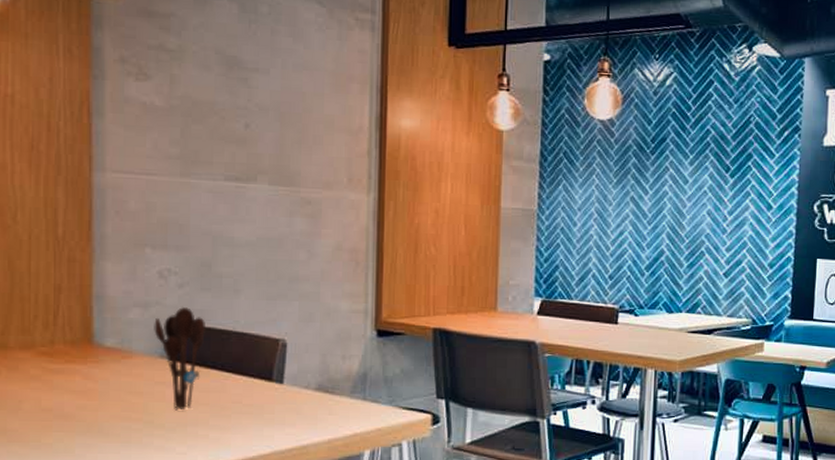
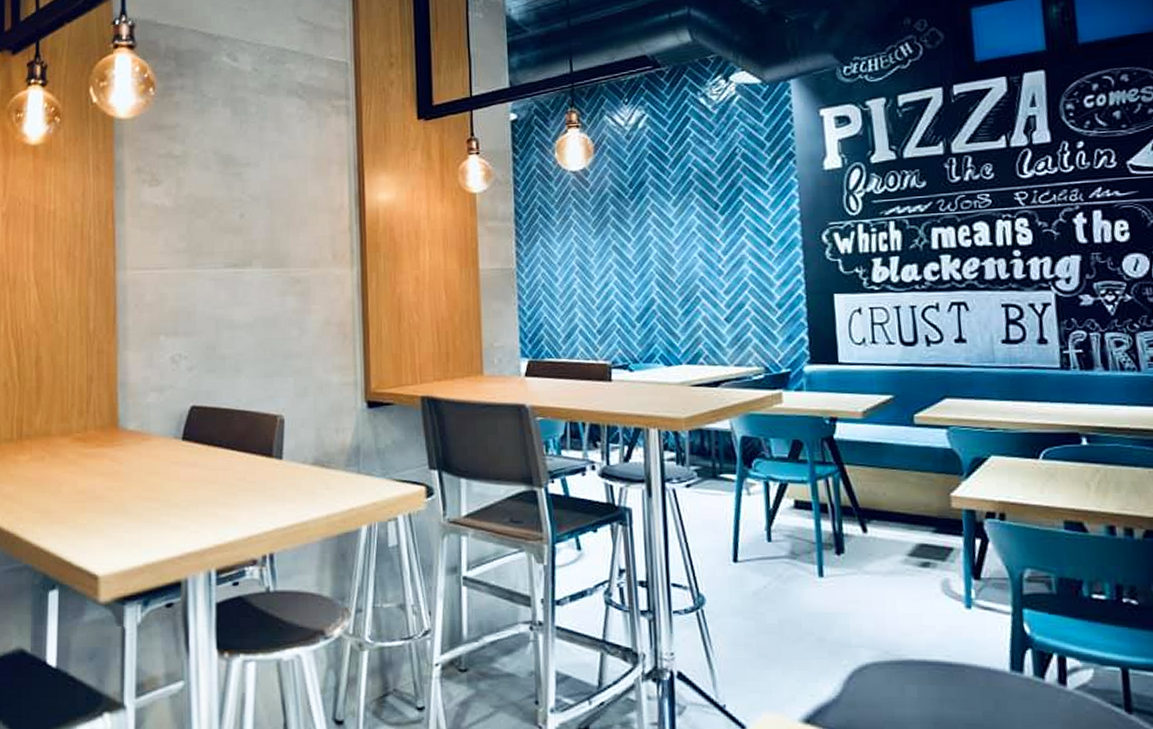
utensil holder: present [154,306,205,411] -> none [168,388,212,489]

